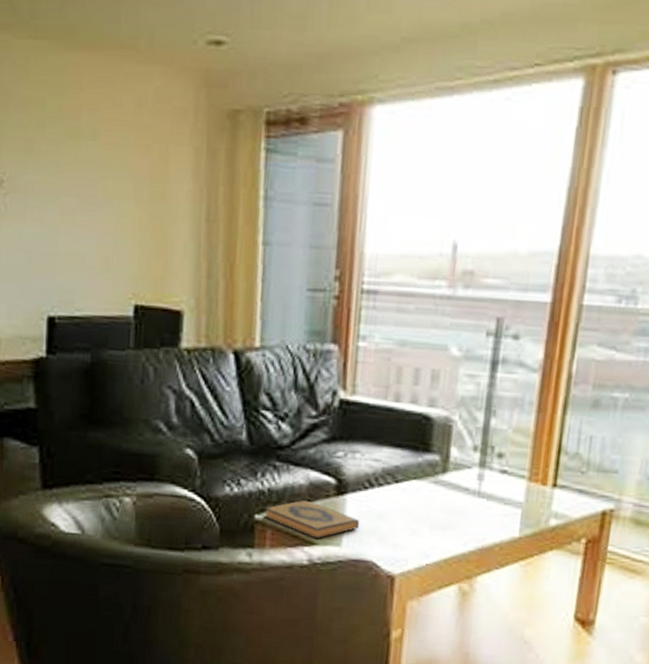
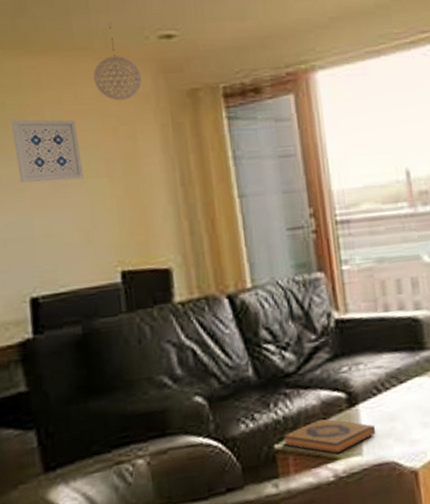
wall art: none [48,123,112,198] -> present [11,119,83,183]
pendant light: none [134,18,184,114] -> present [93,22,142,101]

